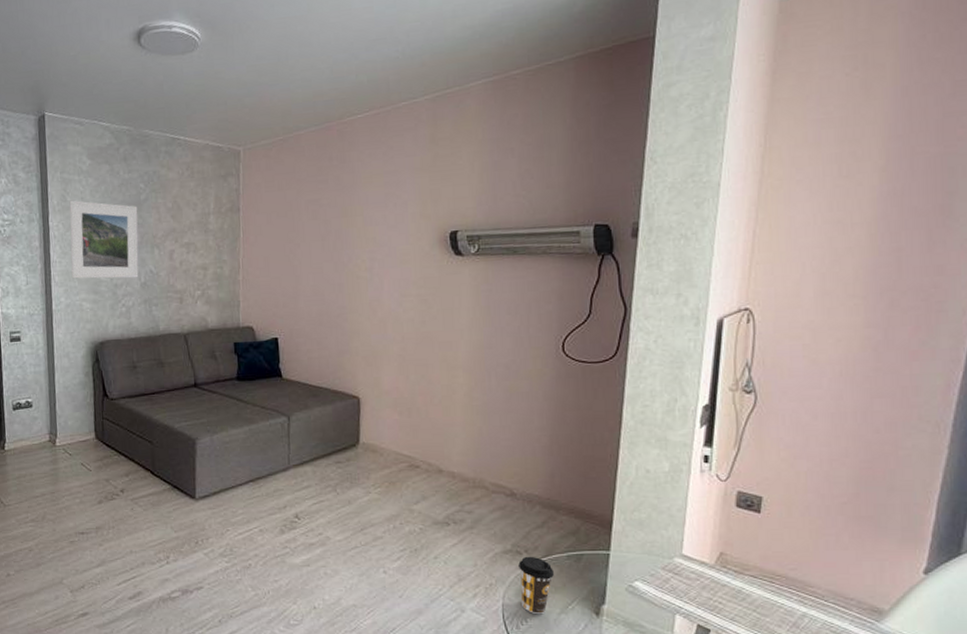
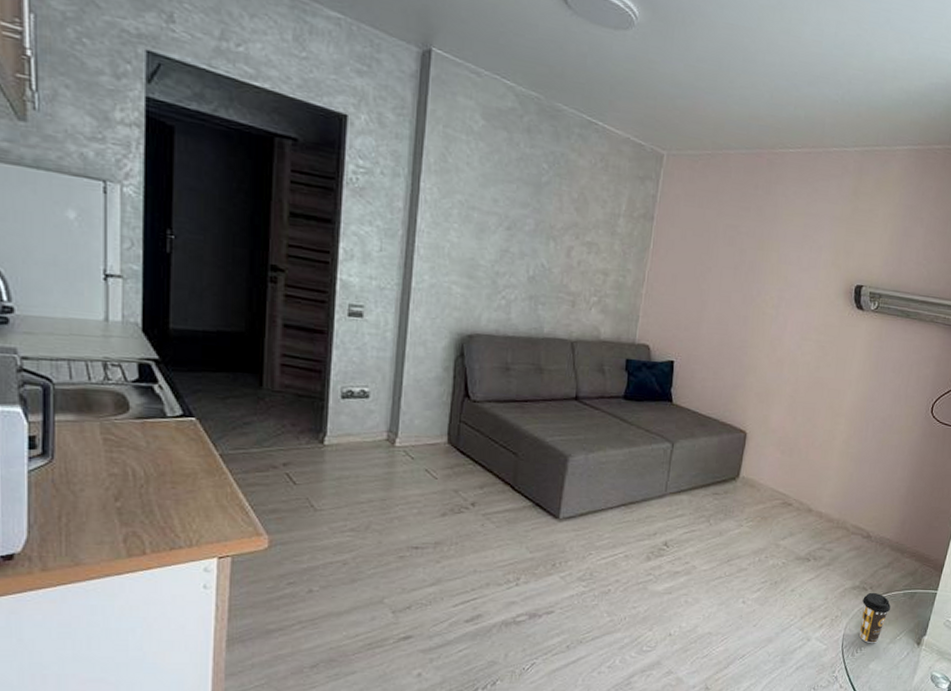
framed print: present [69,200,139,279] -> none [441,162,537,270]

